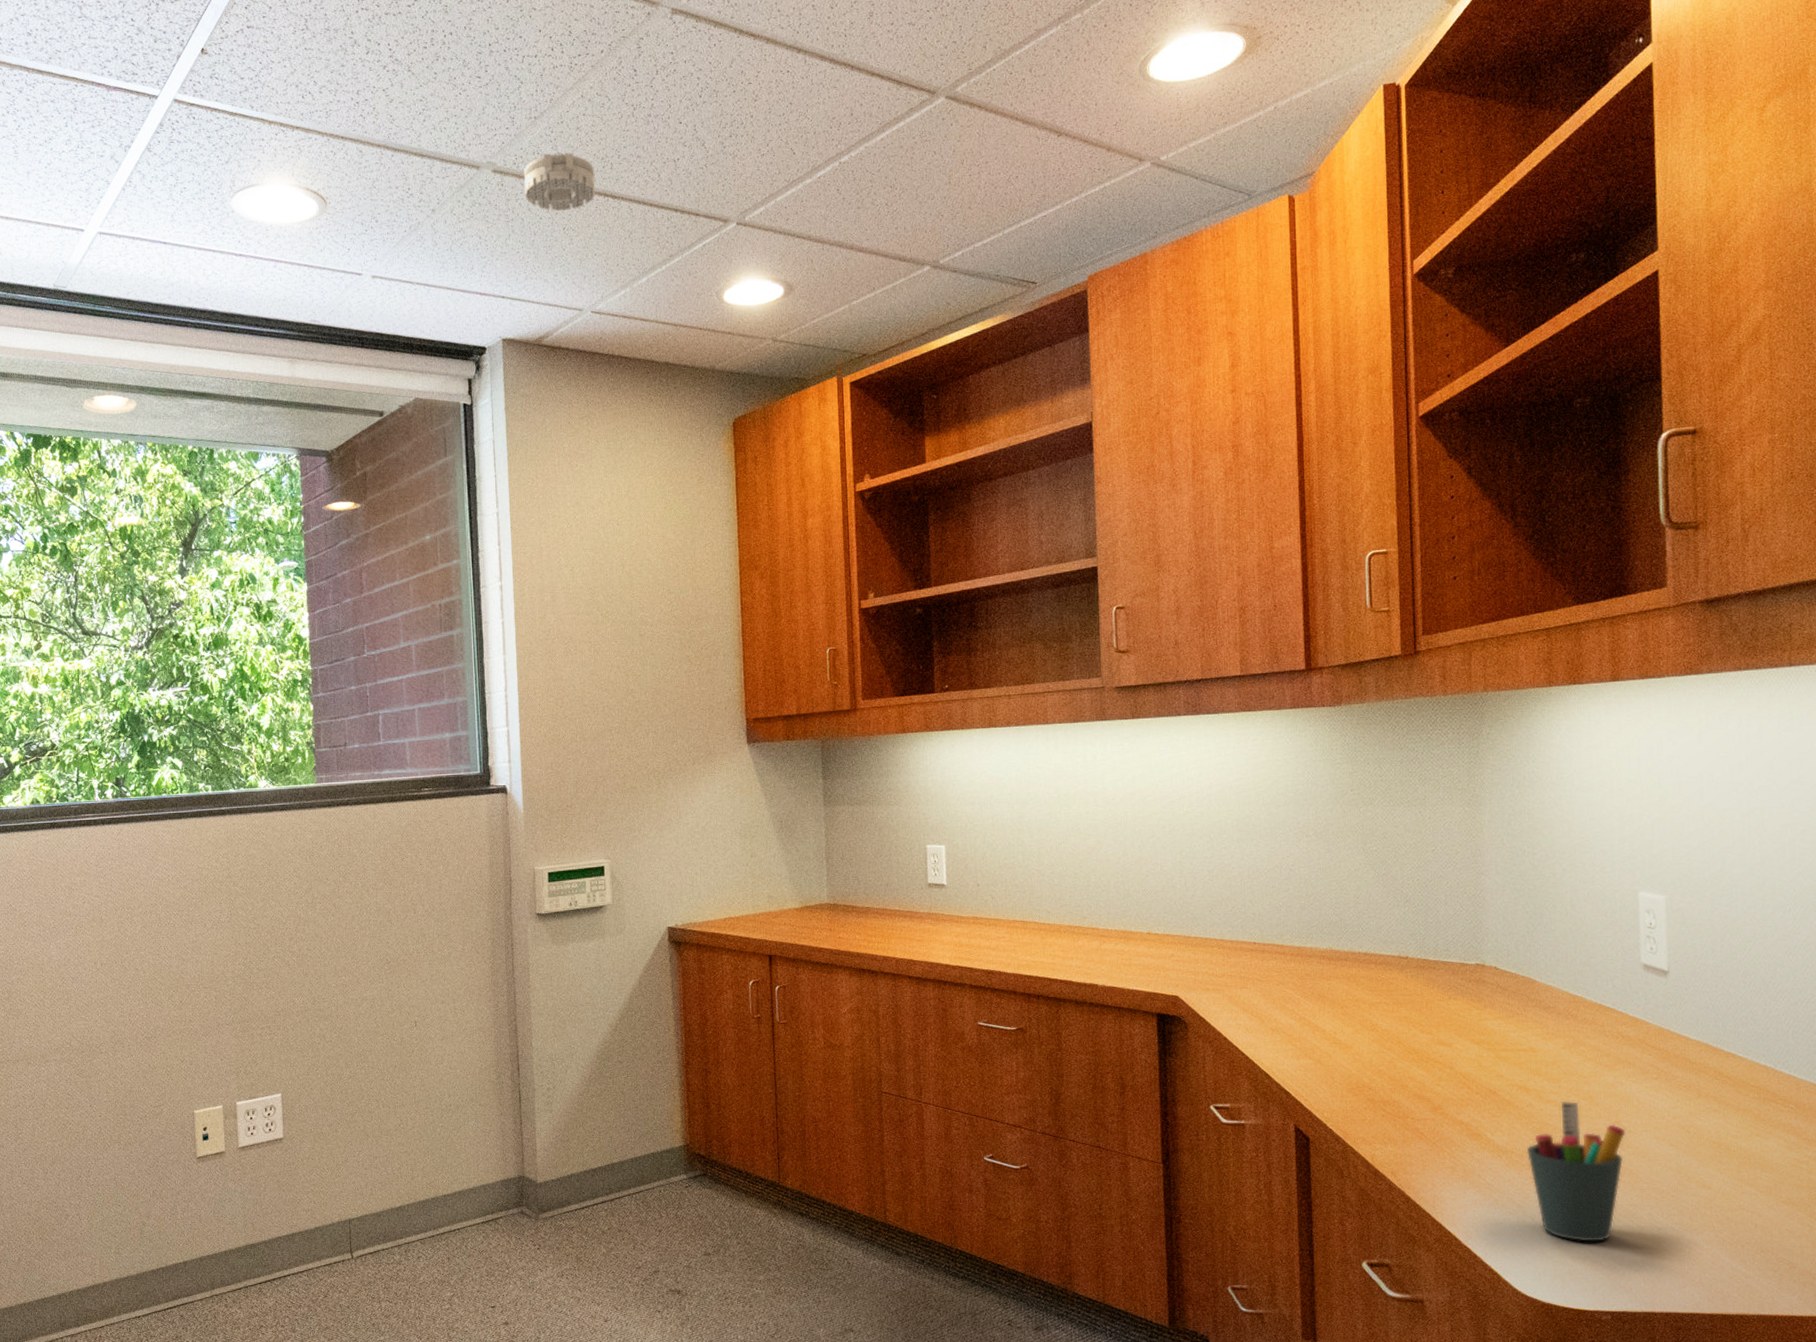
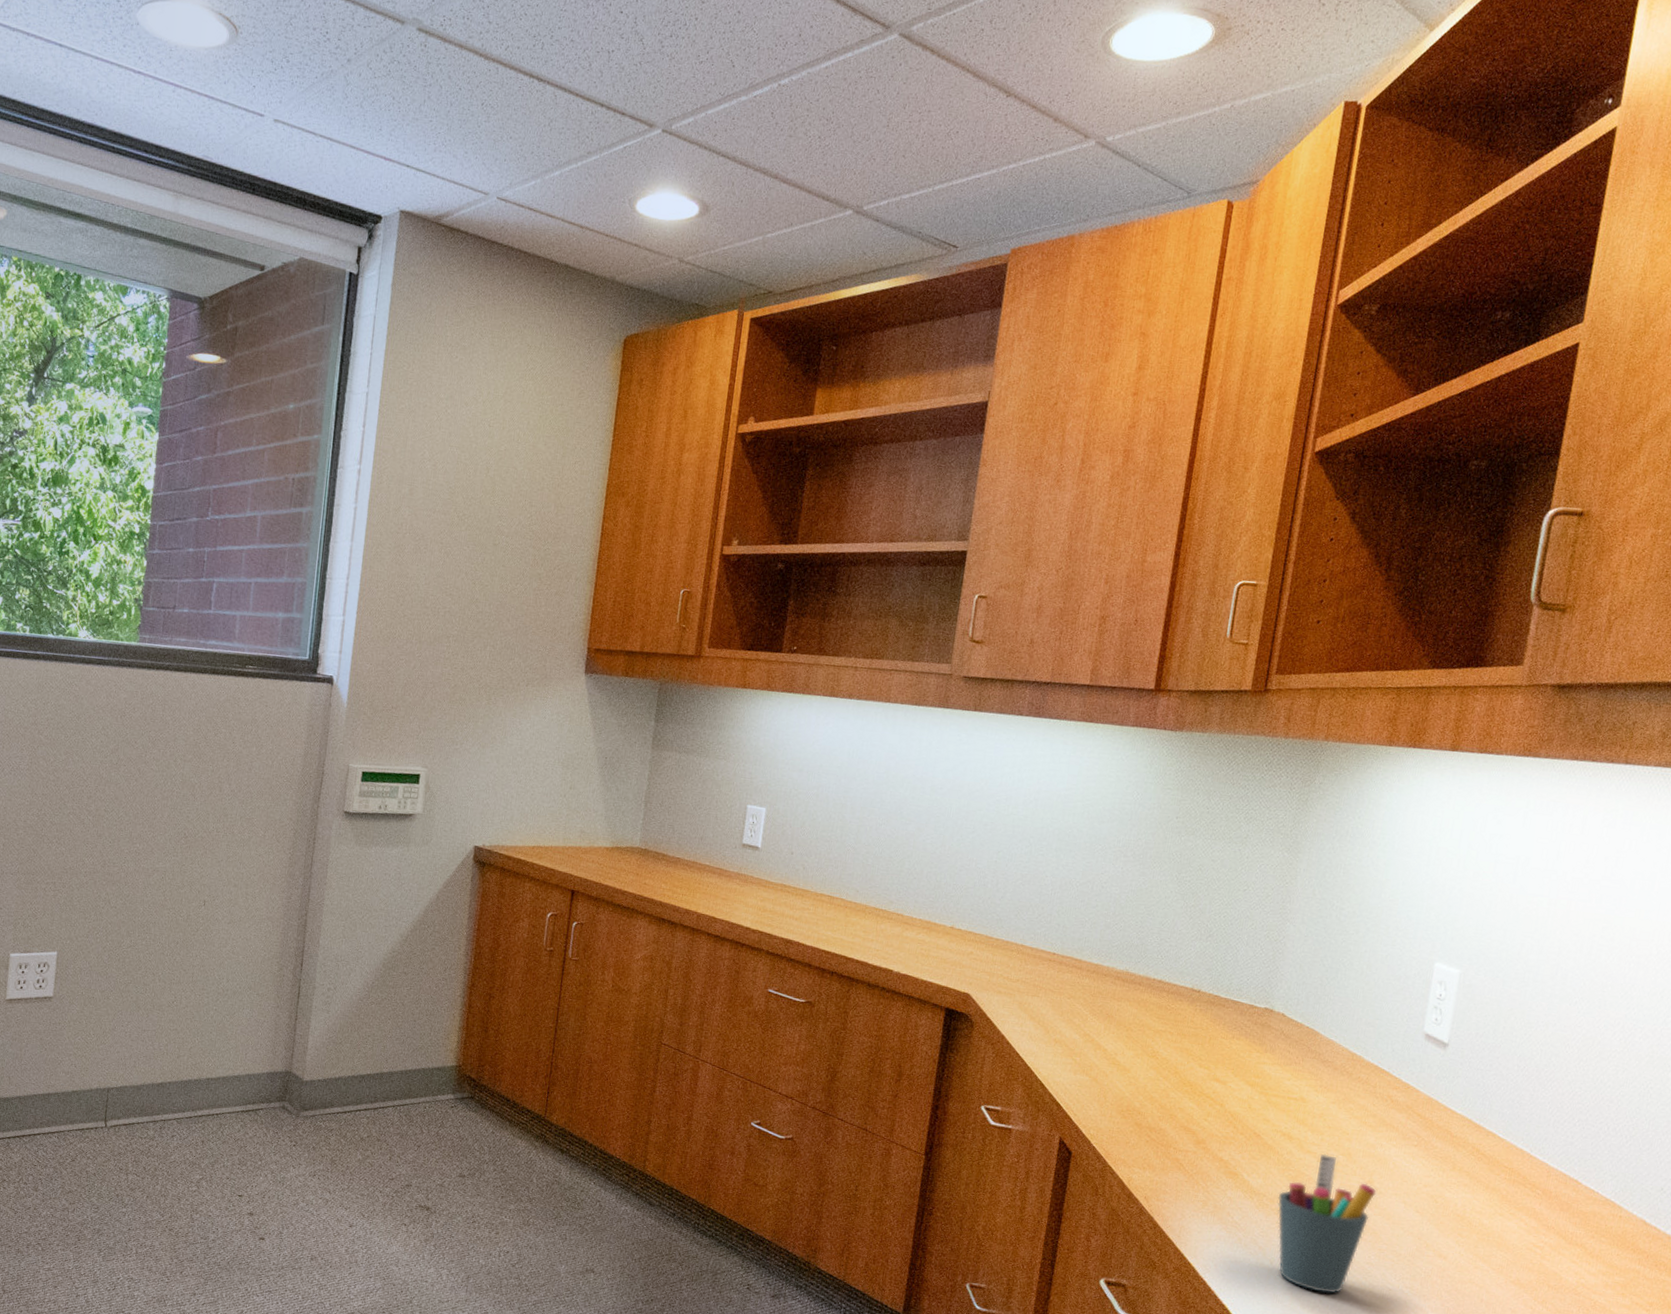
smoke detector: present [523,153,596,212] -> none [447,20,525,86]

